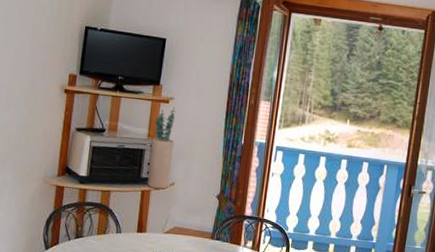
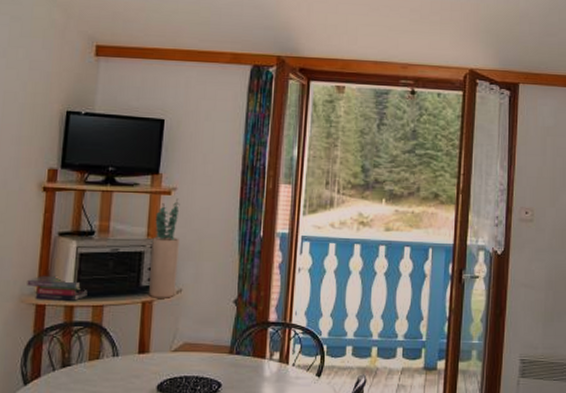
books: none [50,162,98,185] -> present [27,275,88,301]

